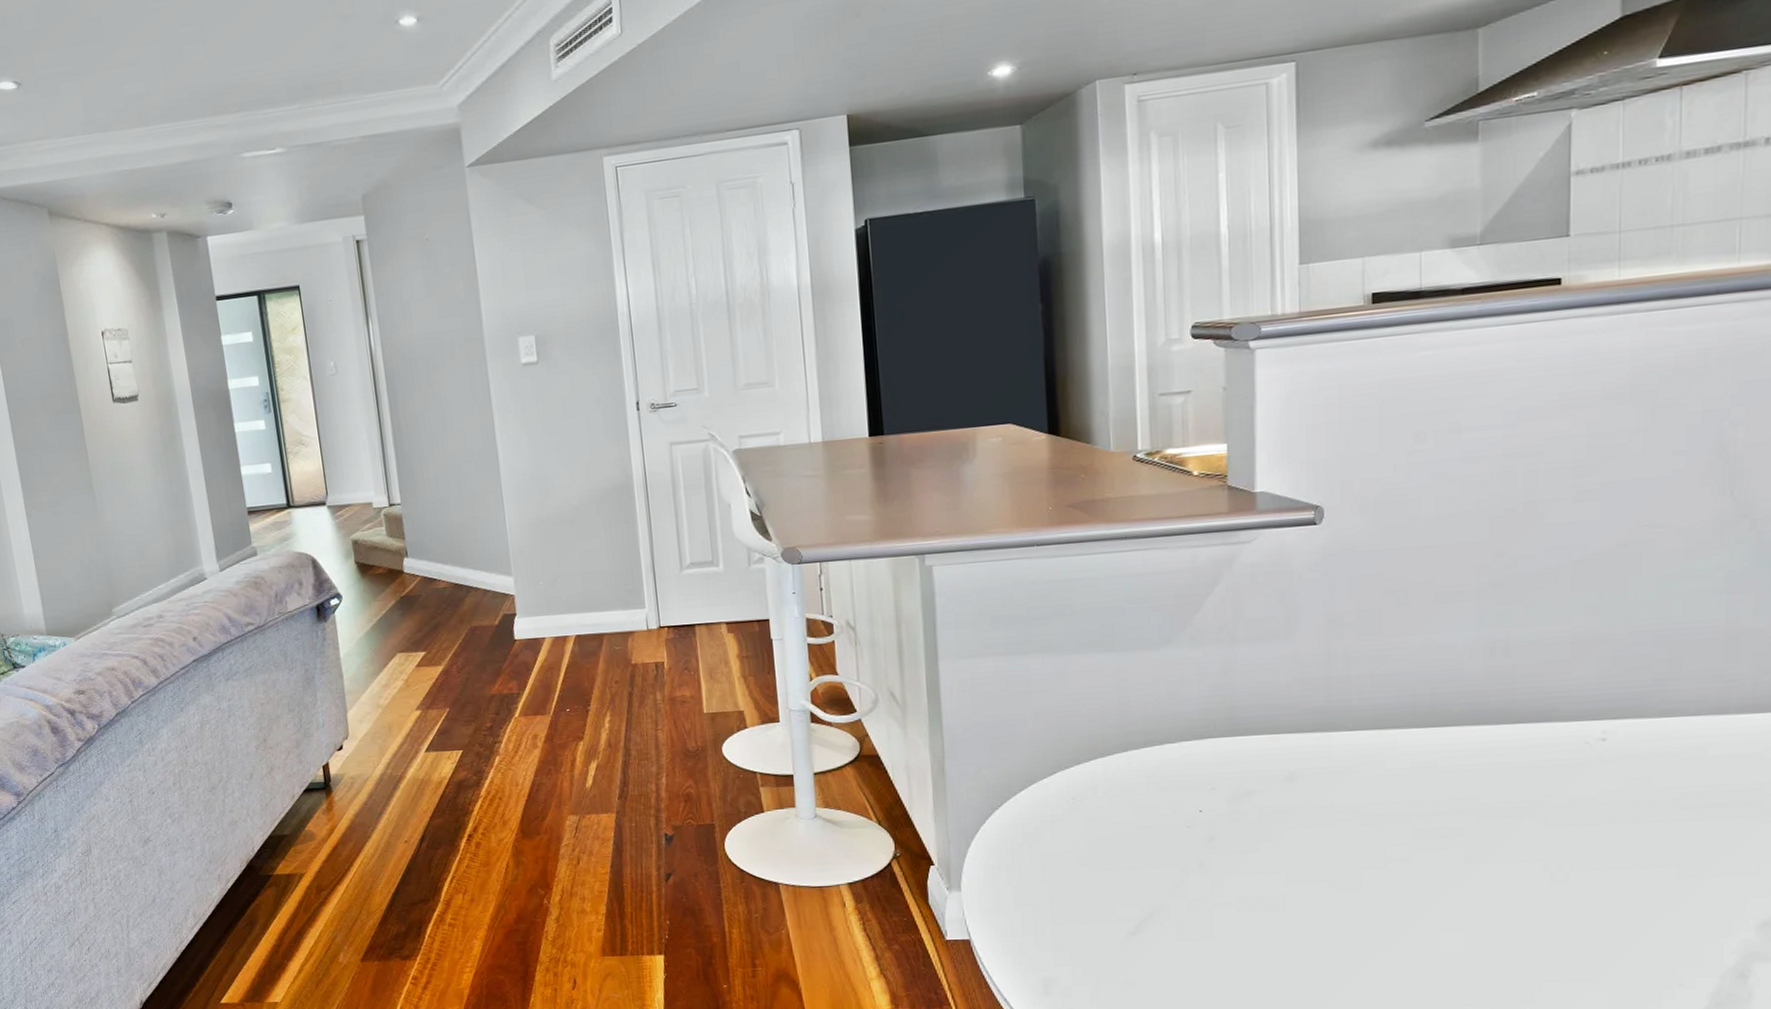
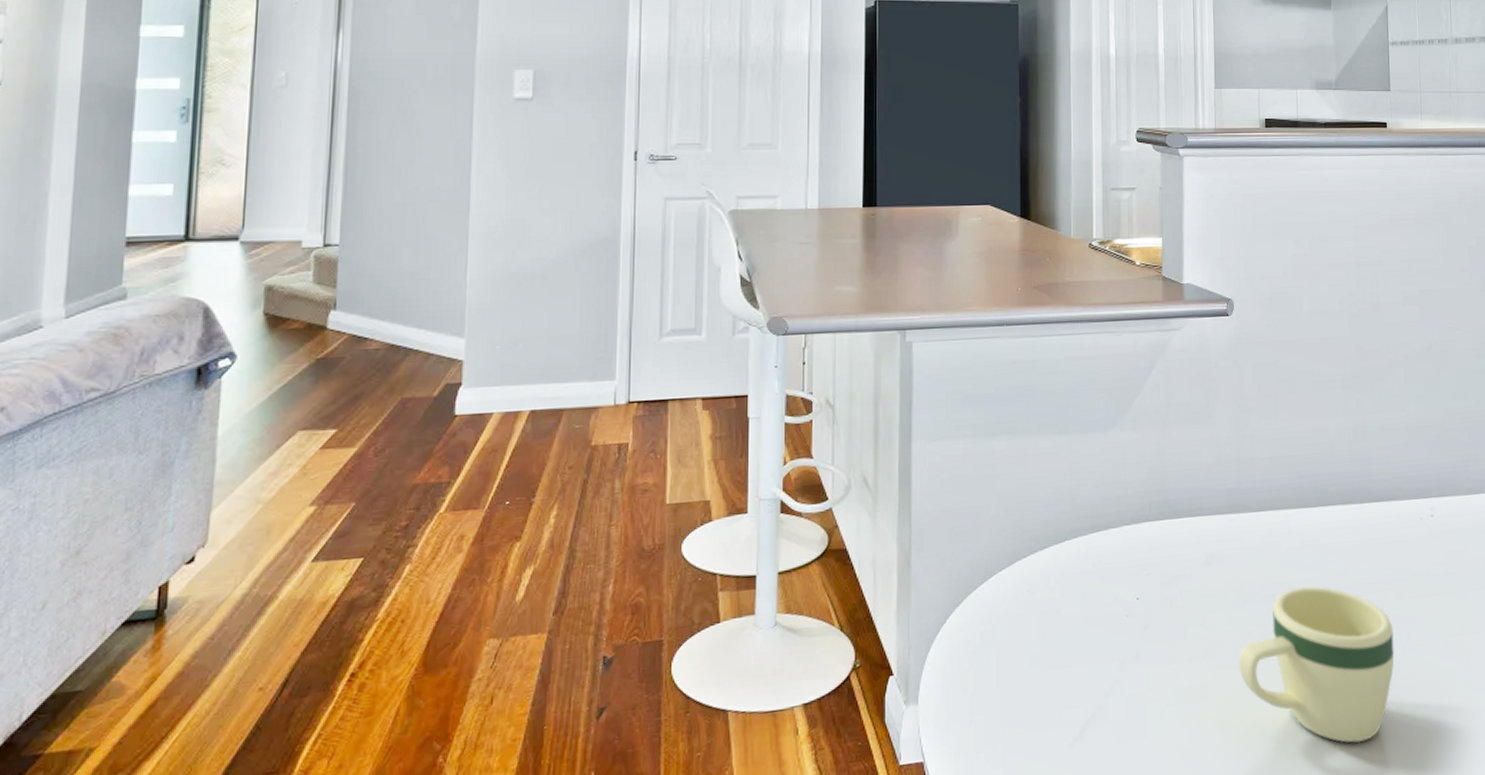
mug: none [1326,808,1538,966] -> present [1239,586,1395,743]

